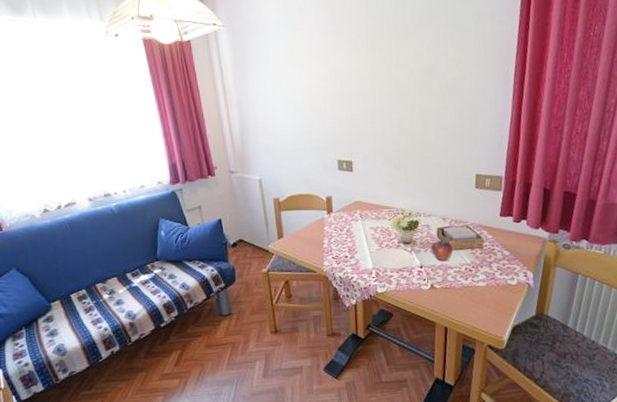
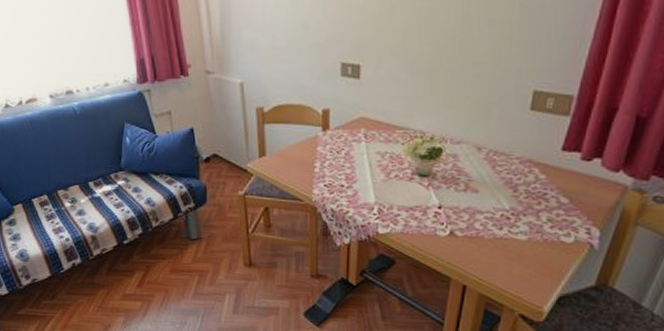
fruit: present [431,240,454,262] -> none [456,175,487,204]
napkin holder: present [436,224,485,251] -> none [465,157,534,192]

